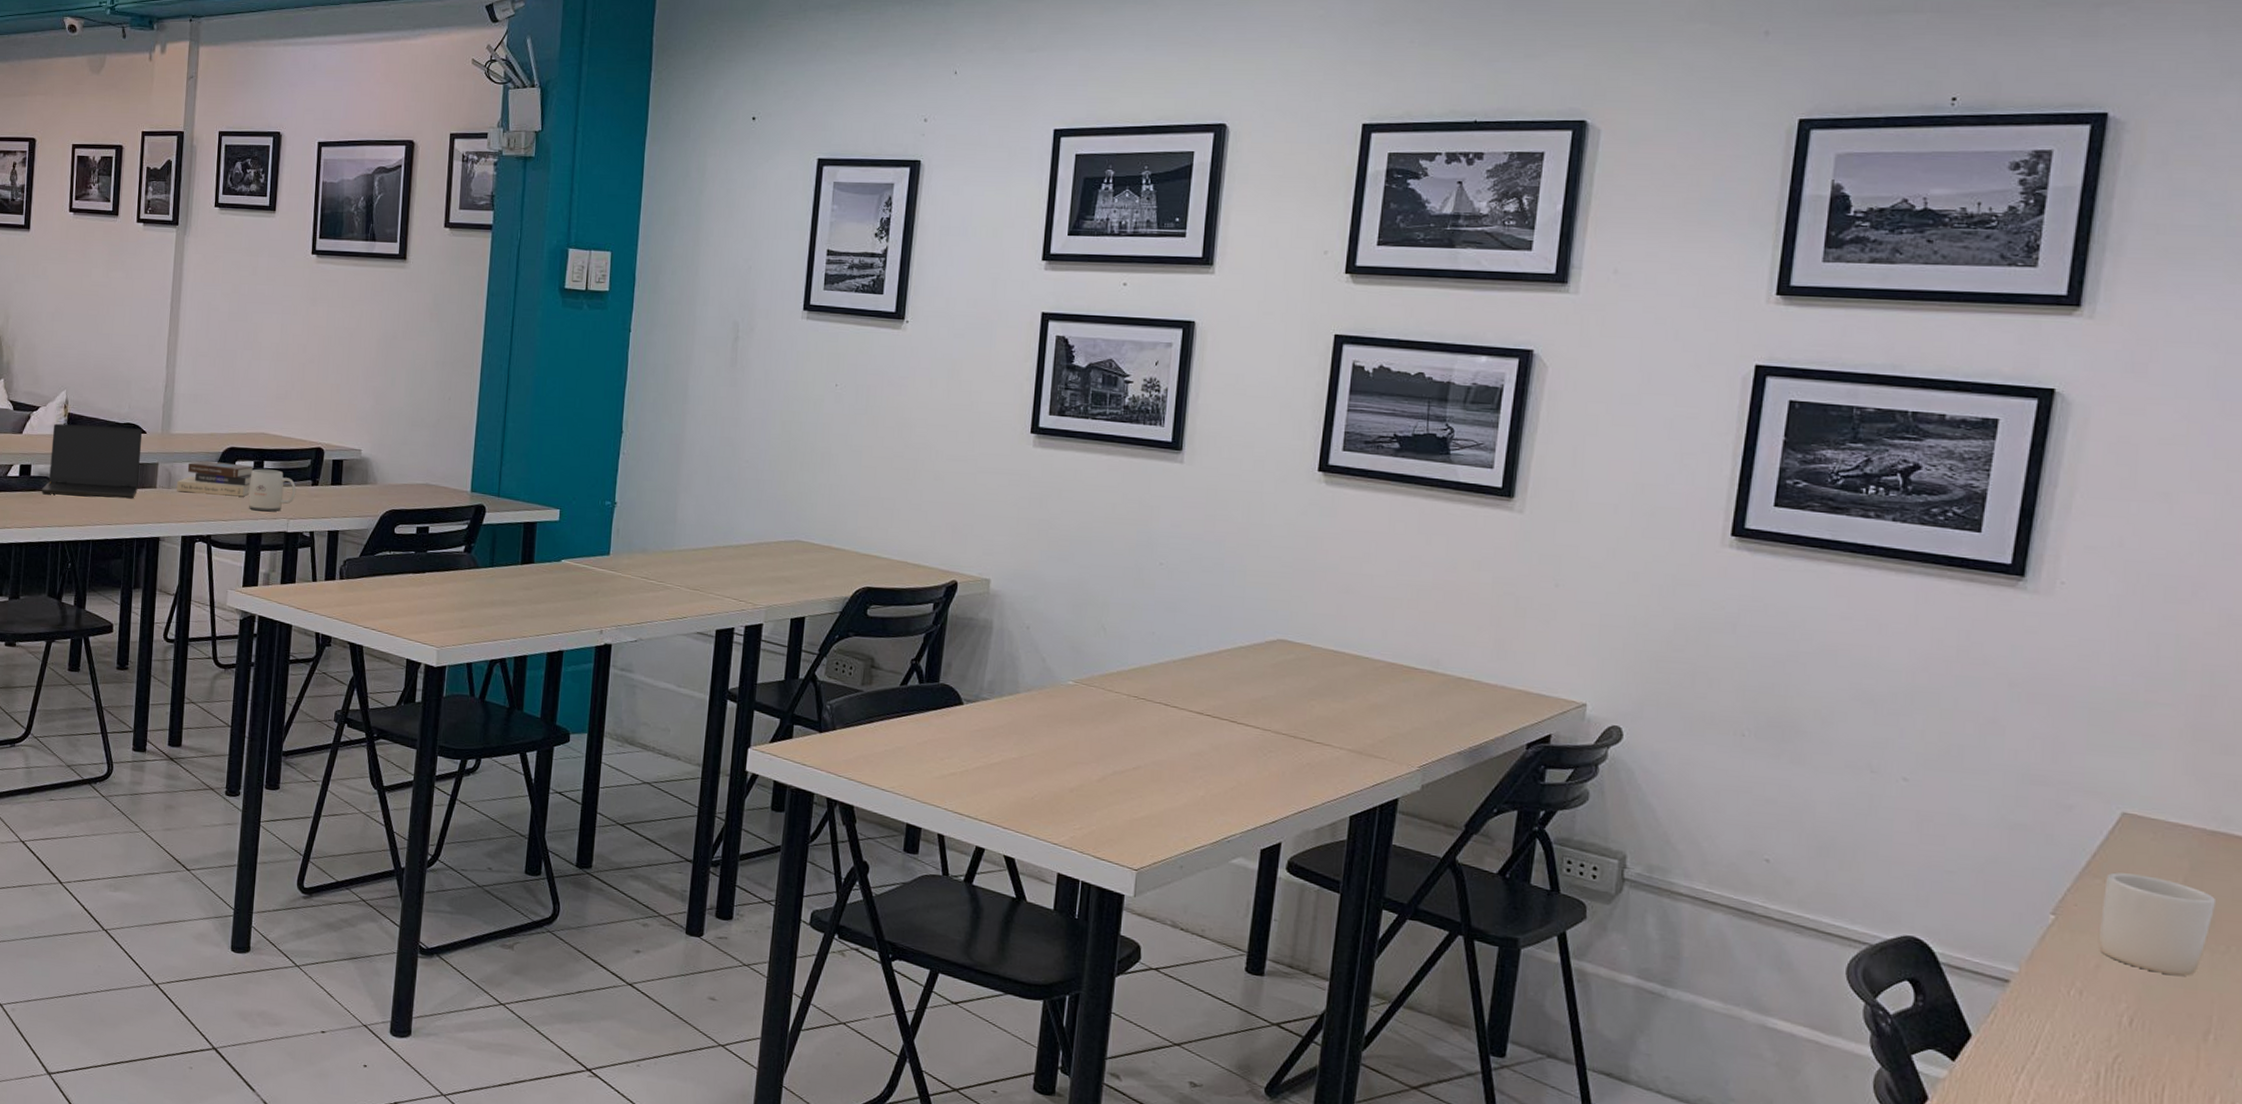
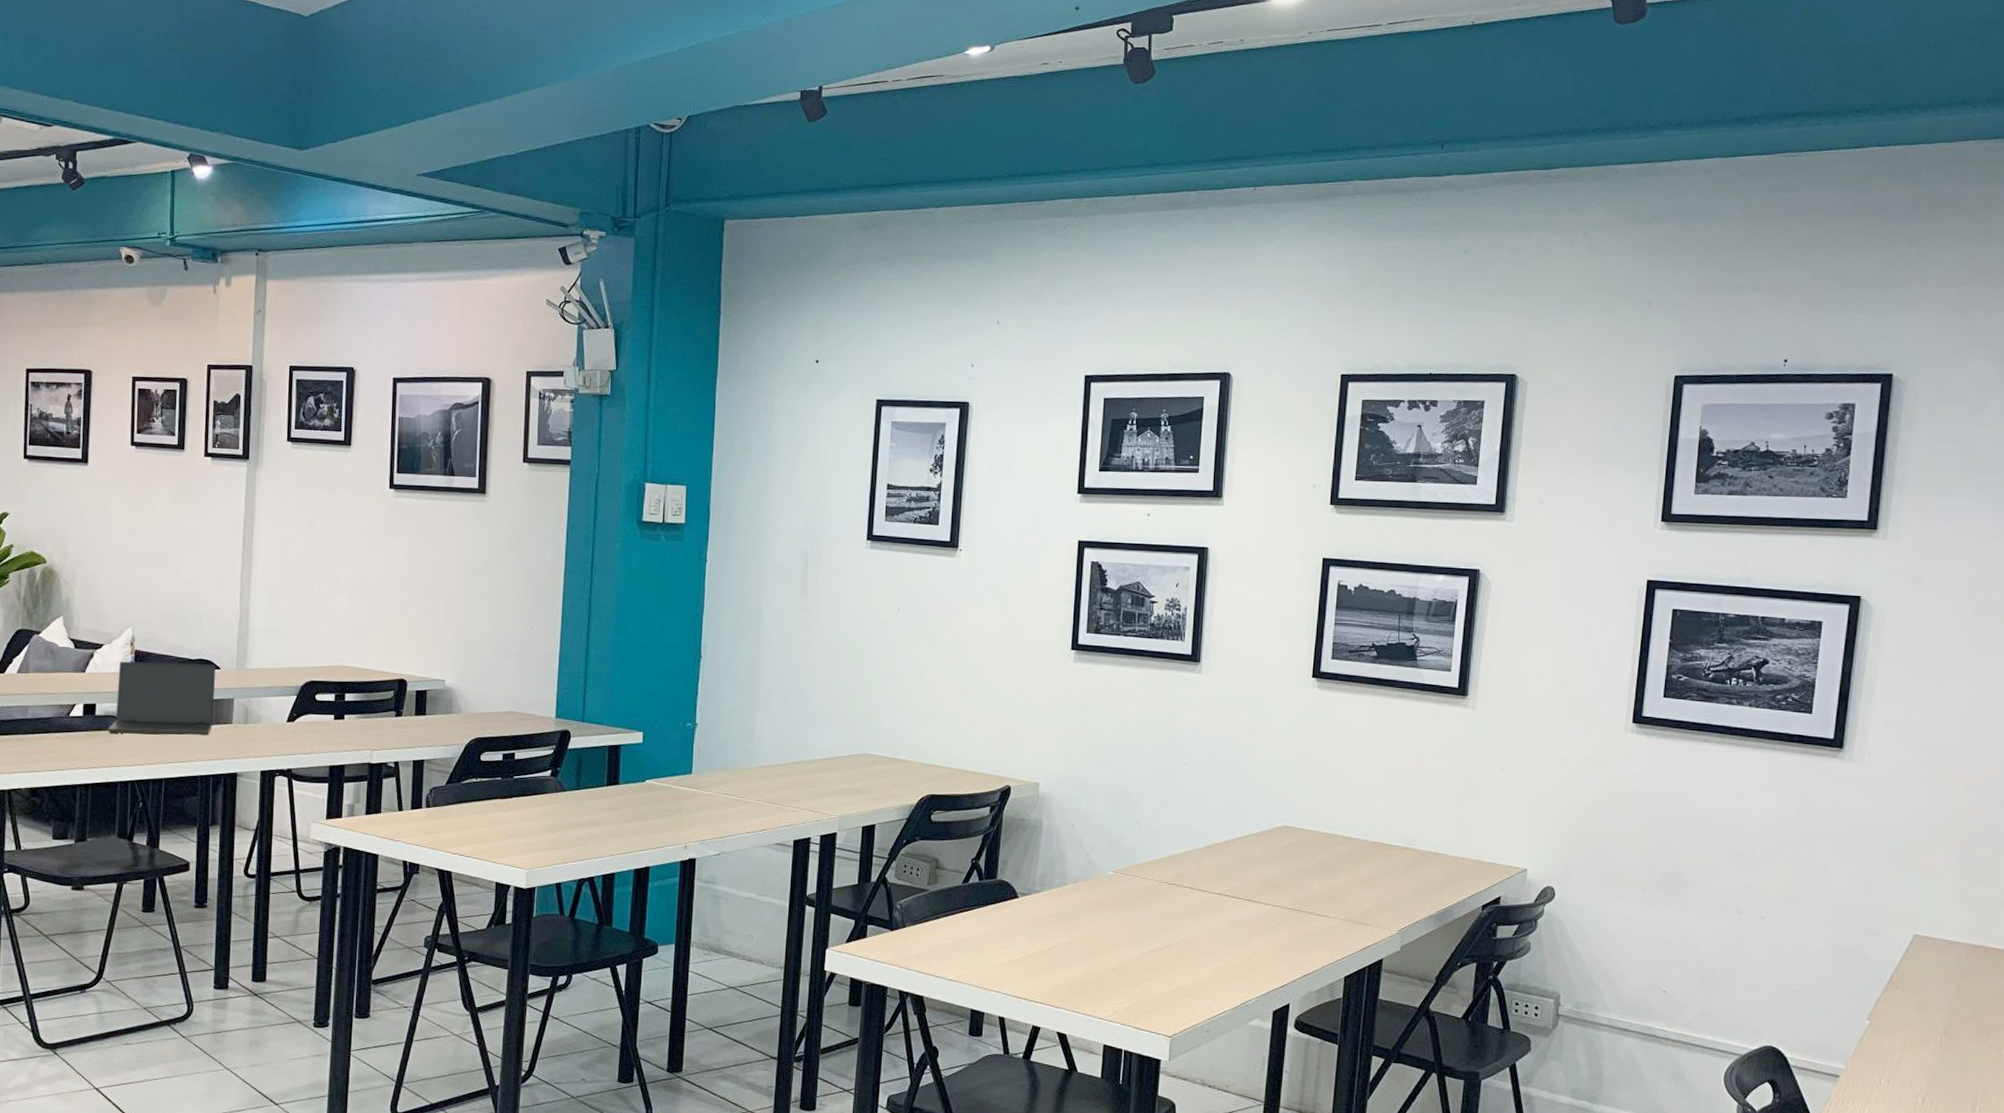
books: present [176,460,254,497] -> none [253,694,335,730]
mug: present [248,469,297,512] -> none [330,701,380,744]
mug: present [2098,872,2217,976] -> none [1899,983,1979,1061]

